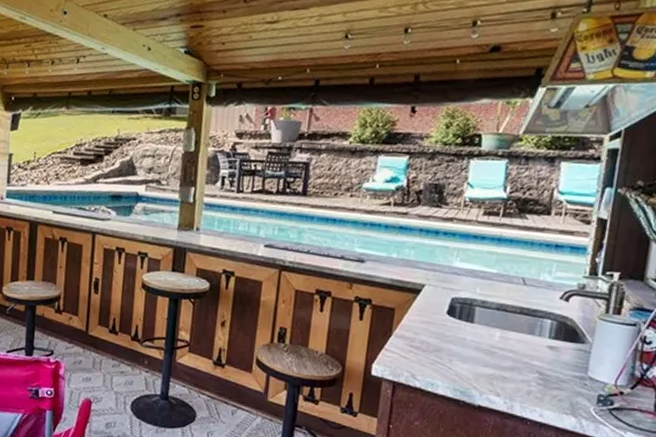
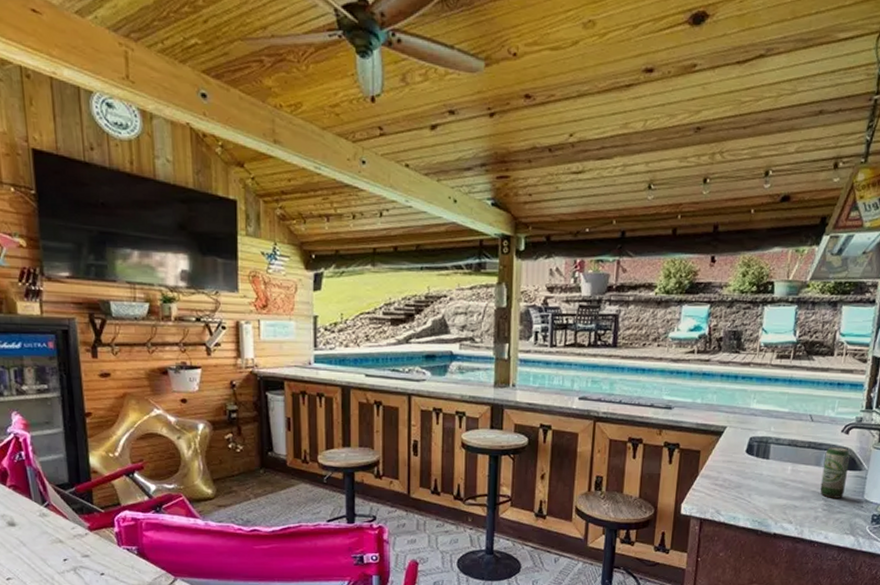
beer can: none [533,315,571,373] -> present [820,447,850,498]

